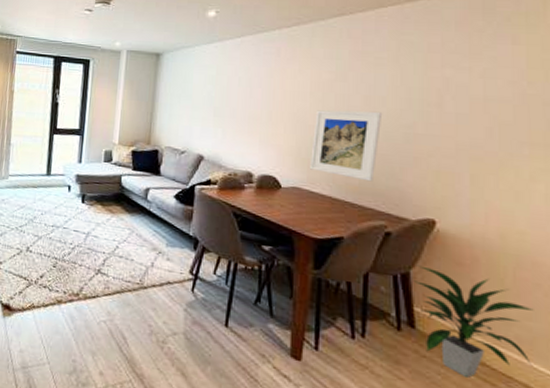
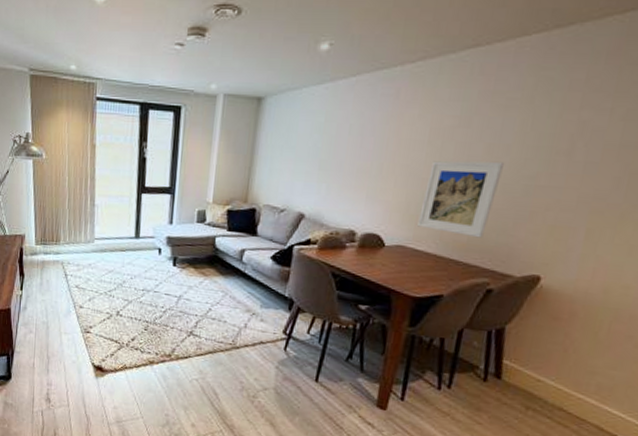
indoor plant: present [414,265,534,378] -> none [508,321,621,421]

